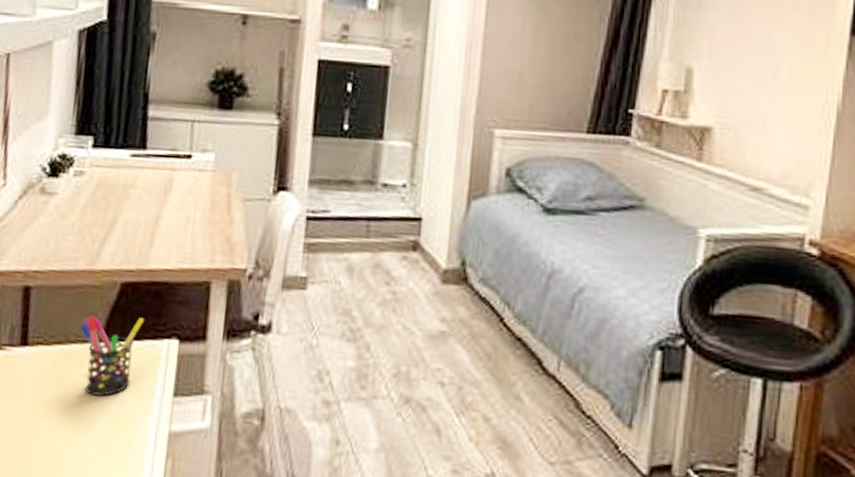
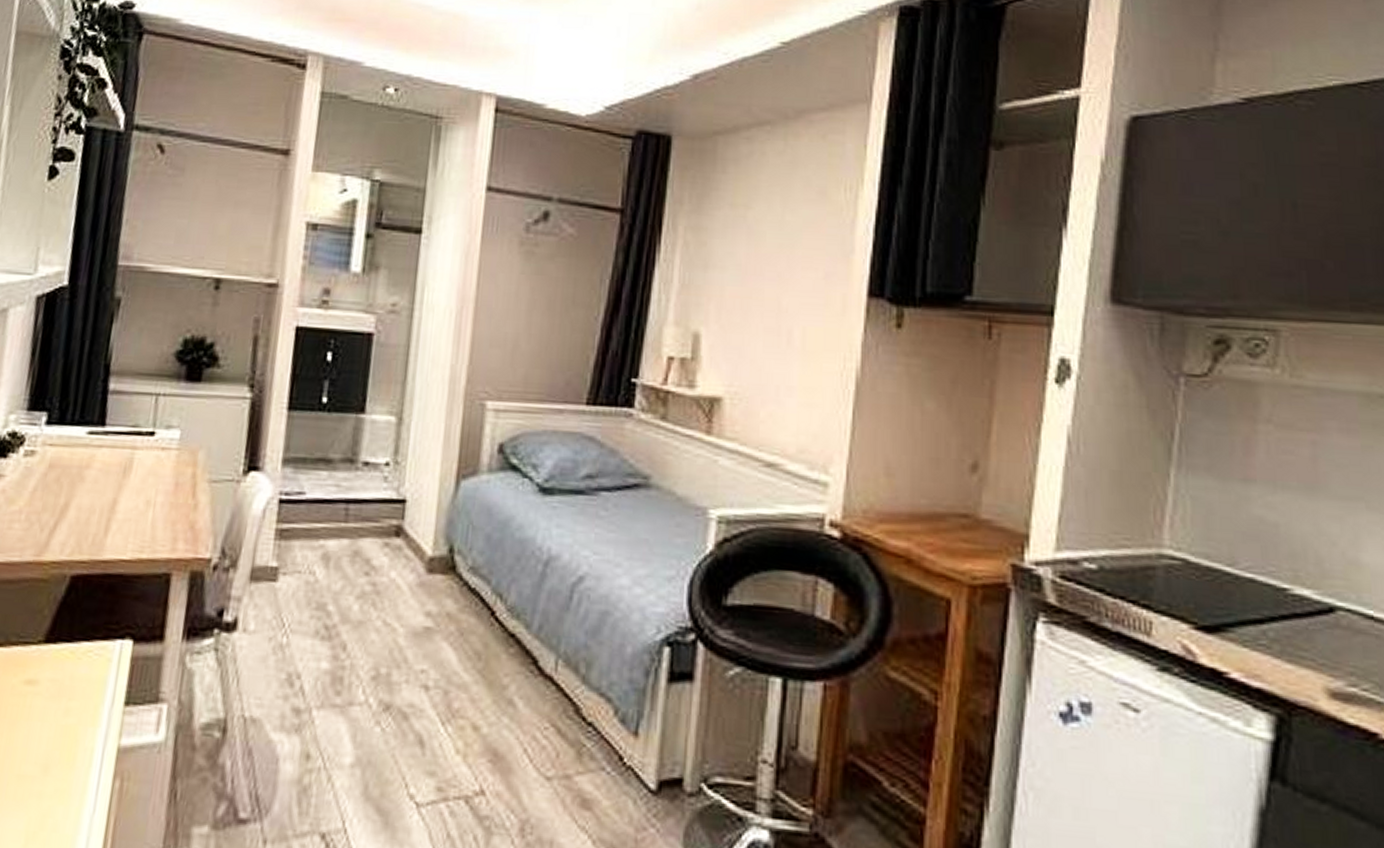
pen holder: present [80,316,145,396] -> none [23,613,96,706]

